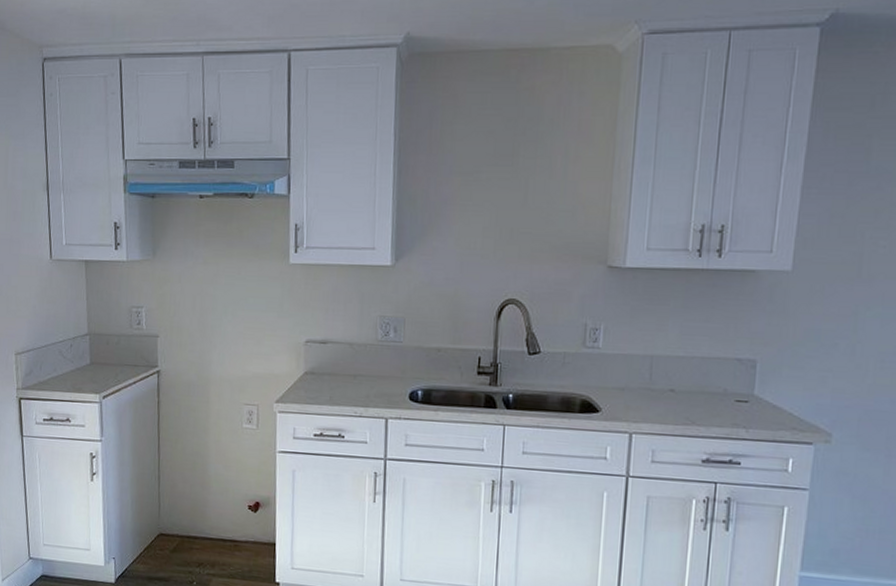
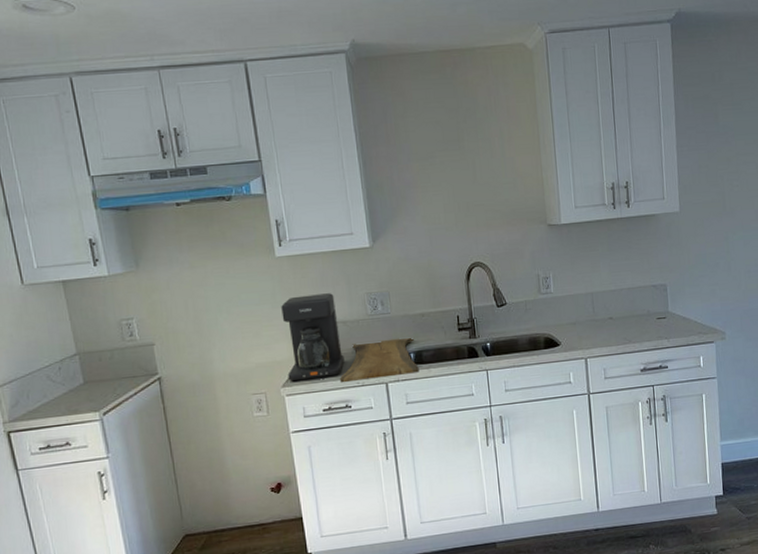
coffee maker: none [283,308,345,401] -> present [281,293,345,382]
cutting board: none [336,369,426,414] -> present [339,338,419,383]

